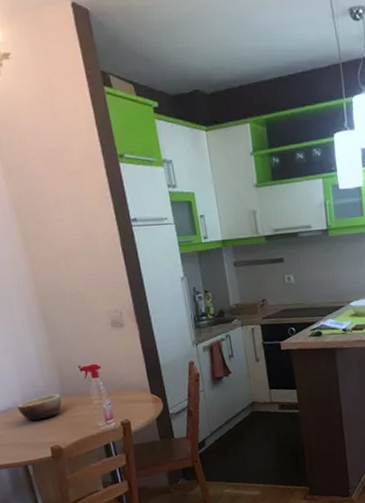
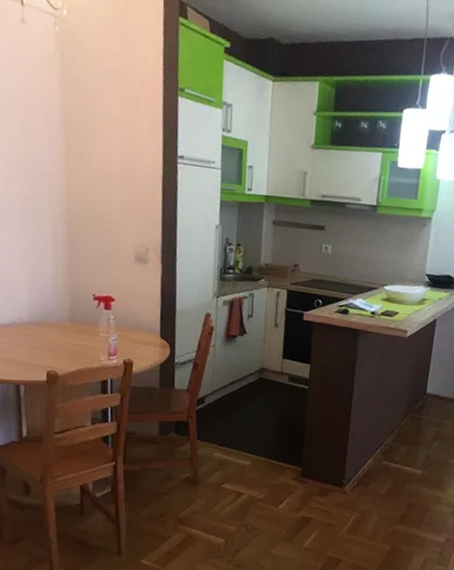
bowl: present [17,394,62,421] -> none [22,317,69,342]

